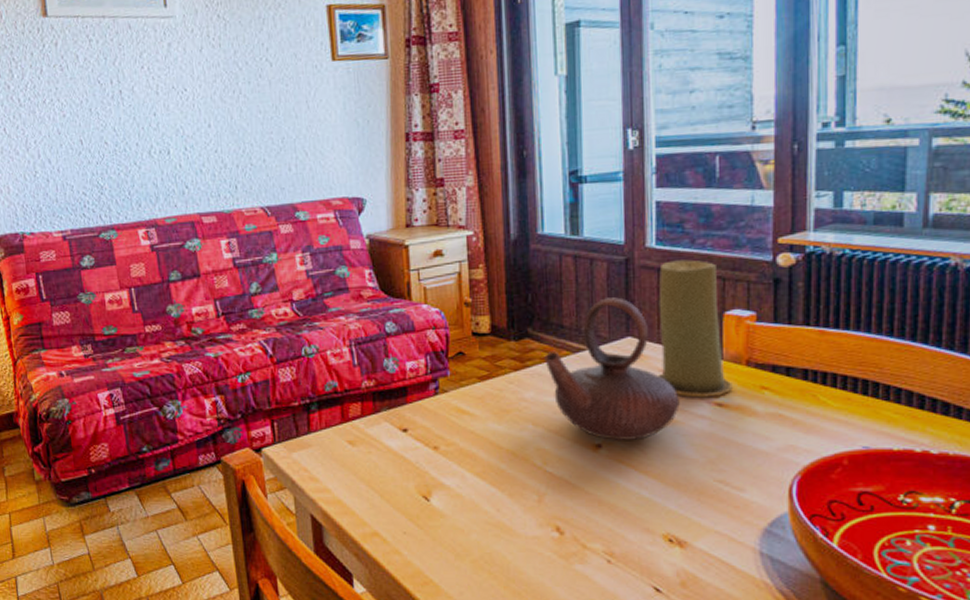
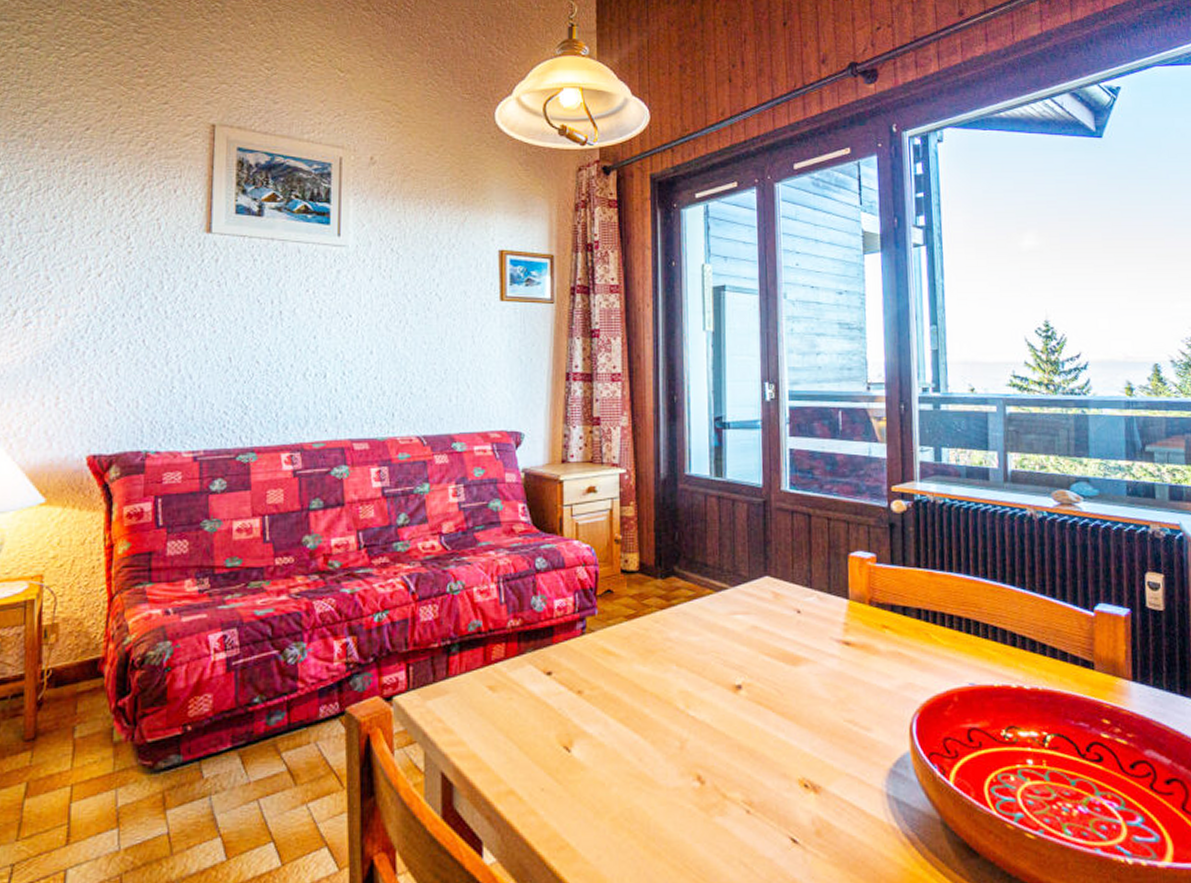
teapot: present [544,297,680,440] -> none [689,538,812,681]
candle: present [657,259,733,398] -> none [792,503,858,636]

